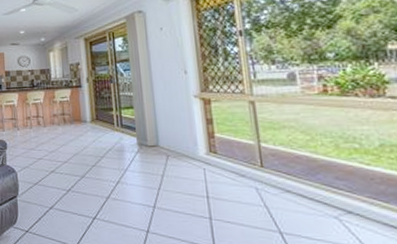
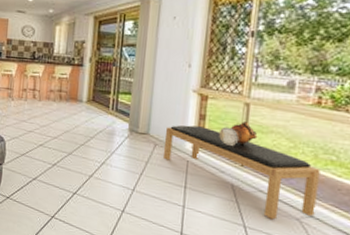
bench: none [175,131,353,221] -> present [163,125,321,220]
decorative urn: none [230,120,271,147] -> present [219,121,258,146]

